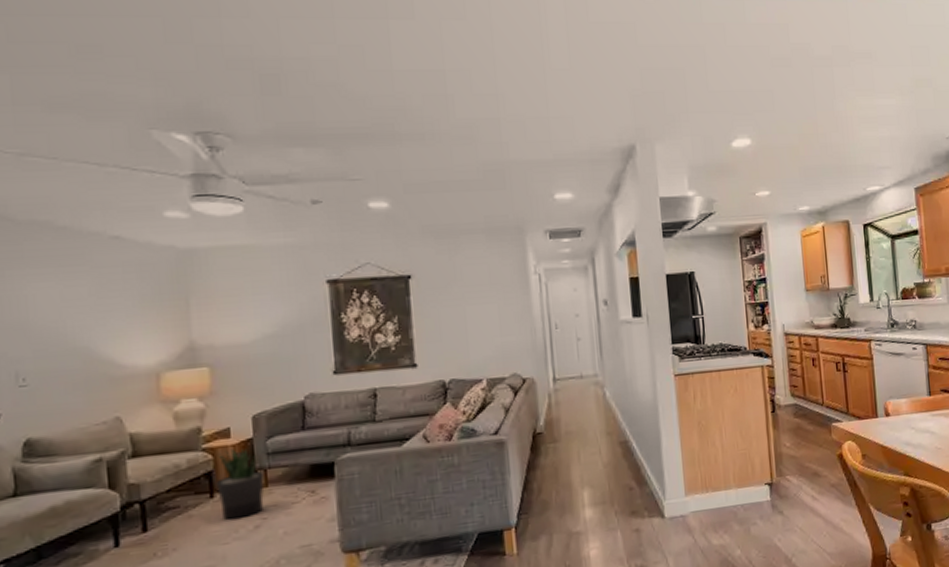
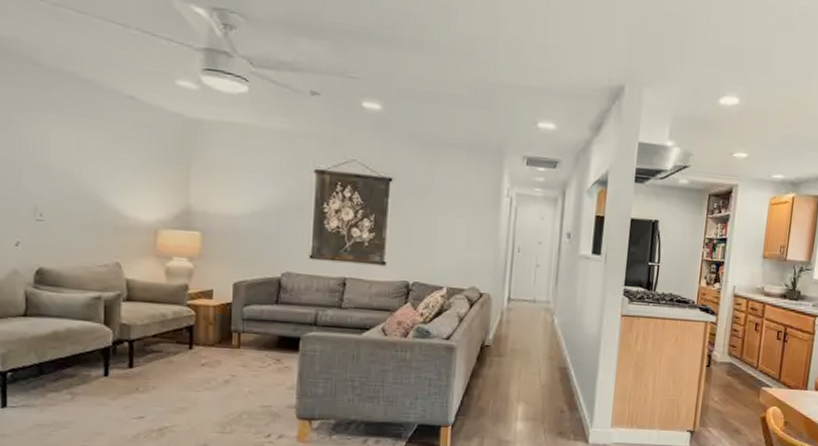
planter: present [216,449,264,520] -> none [195,309,237,372]

